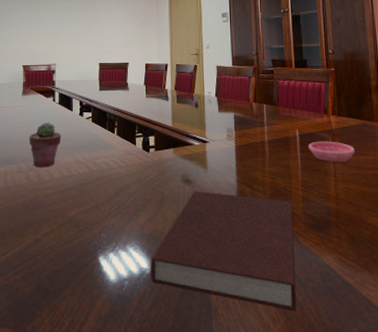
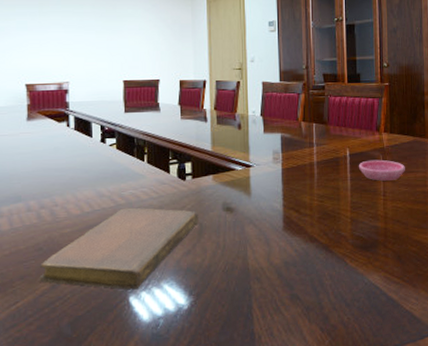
notebook: none [25,174,160,250] -> present [39,207,199,290]
potted succulent: present [28,122,62,168] -> none [38,151,80,205]
notebook: present [150,191,297,312] -> none [187,219,342,332]

